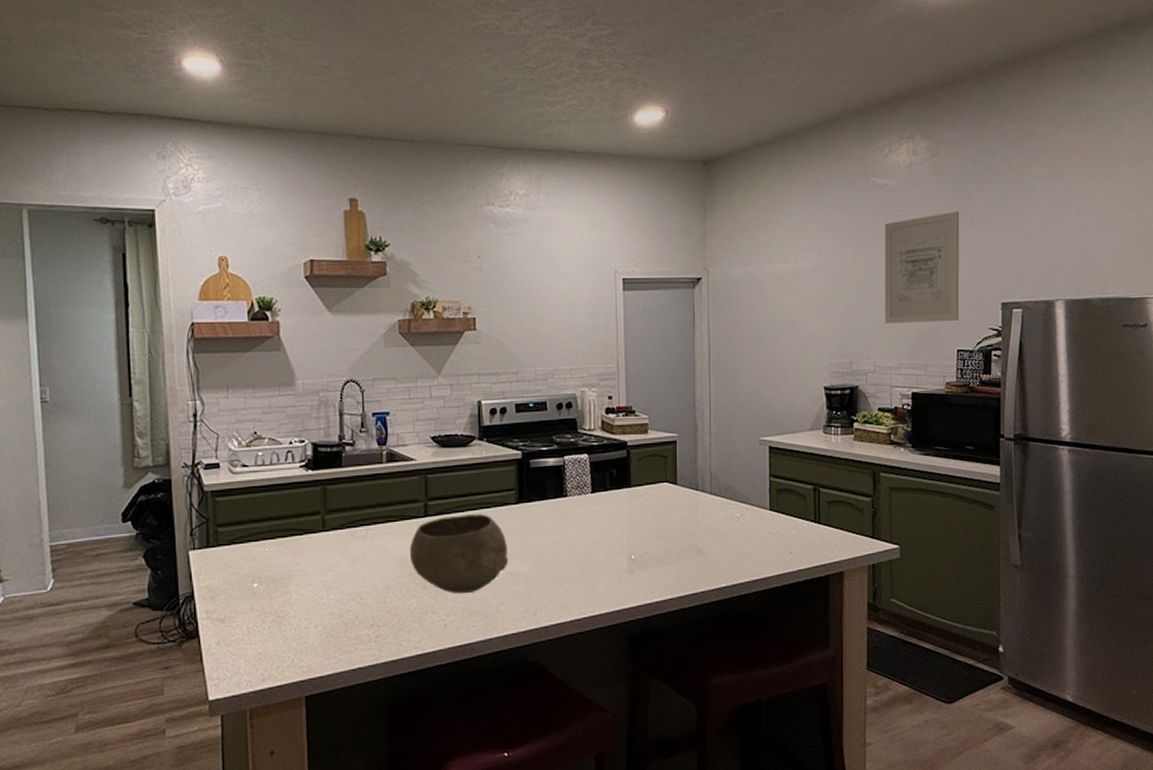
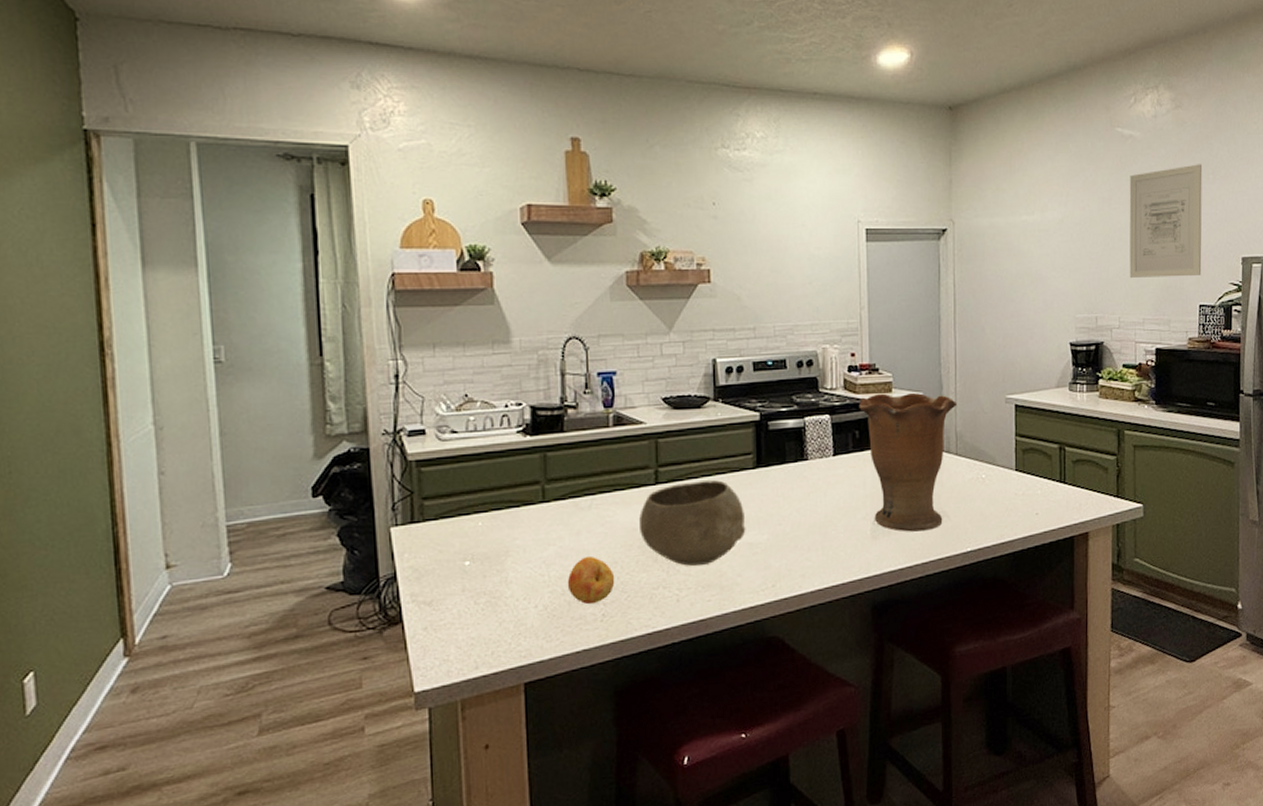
fruit: none [344,581,388,626] -> present [567,555,615,604]
vase: none [616,434,711,567] -> present [859,393,956,532]

